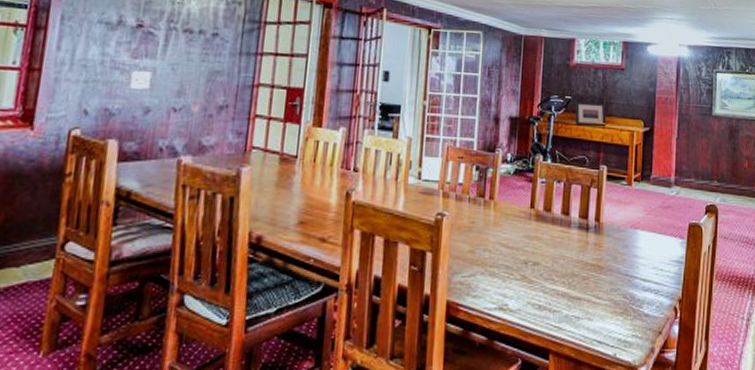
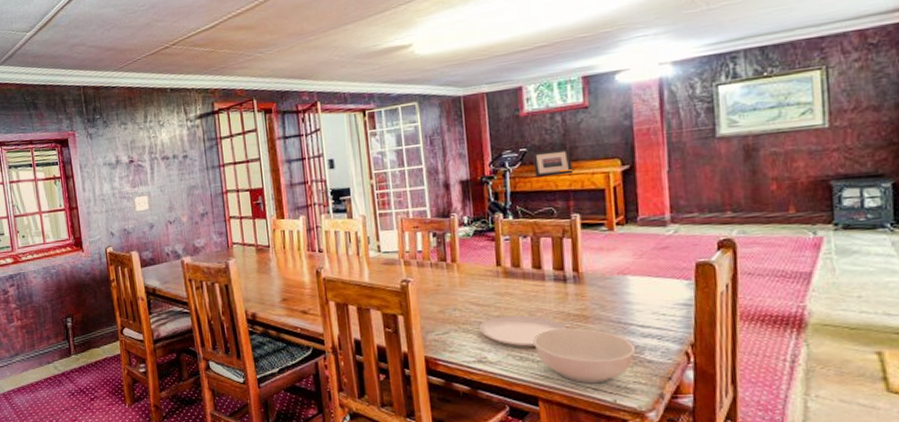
plate: none [505,261,584,295] -> present [479,315,568,347]
bowl: none [552,277,637,337] -> present [533,327,636,384]

